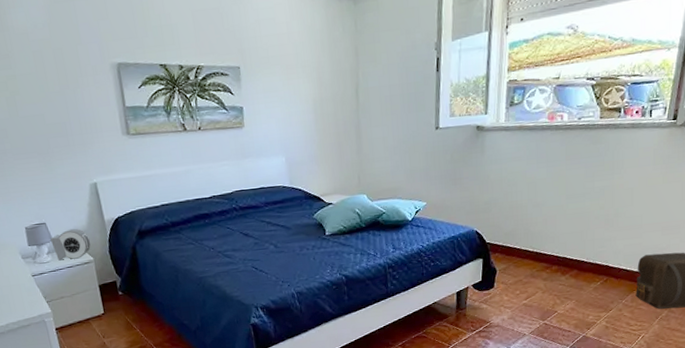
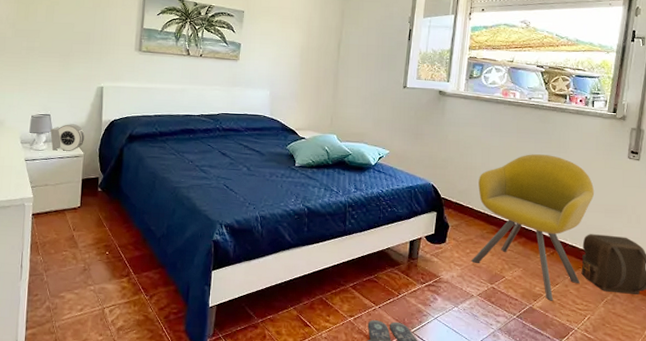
chair: none [522,178,651,327] -> present [472,154,595,301]

